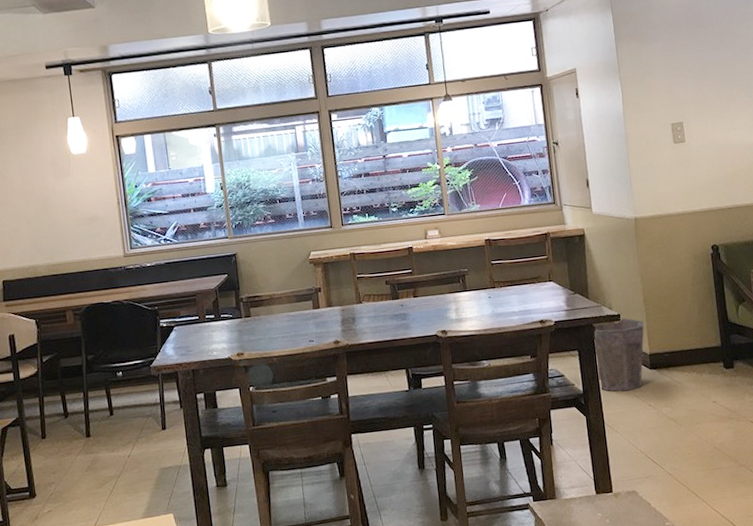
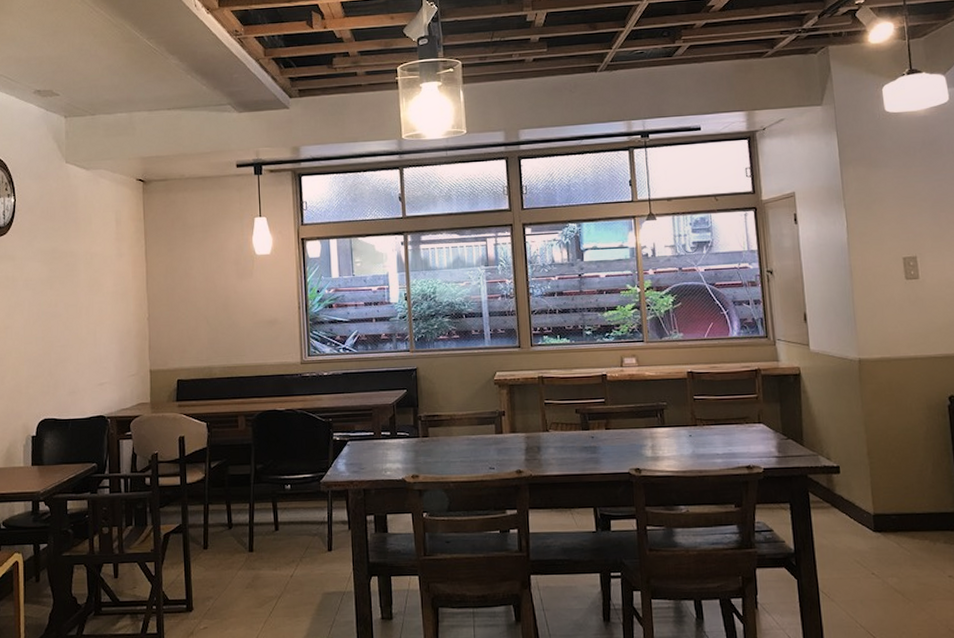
waste bin: present [594,318,644,392] -> none [809,470,868,555]

